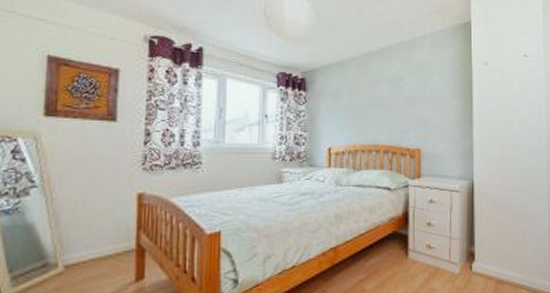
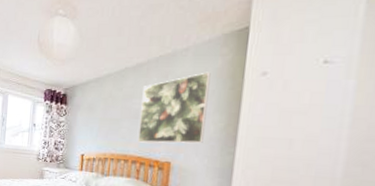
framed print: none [388,59,447,131] -> present [138,72,211,144]

